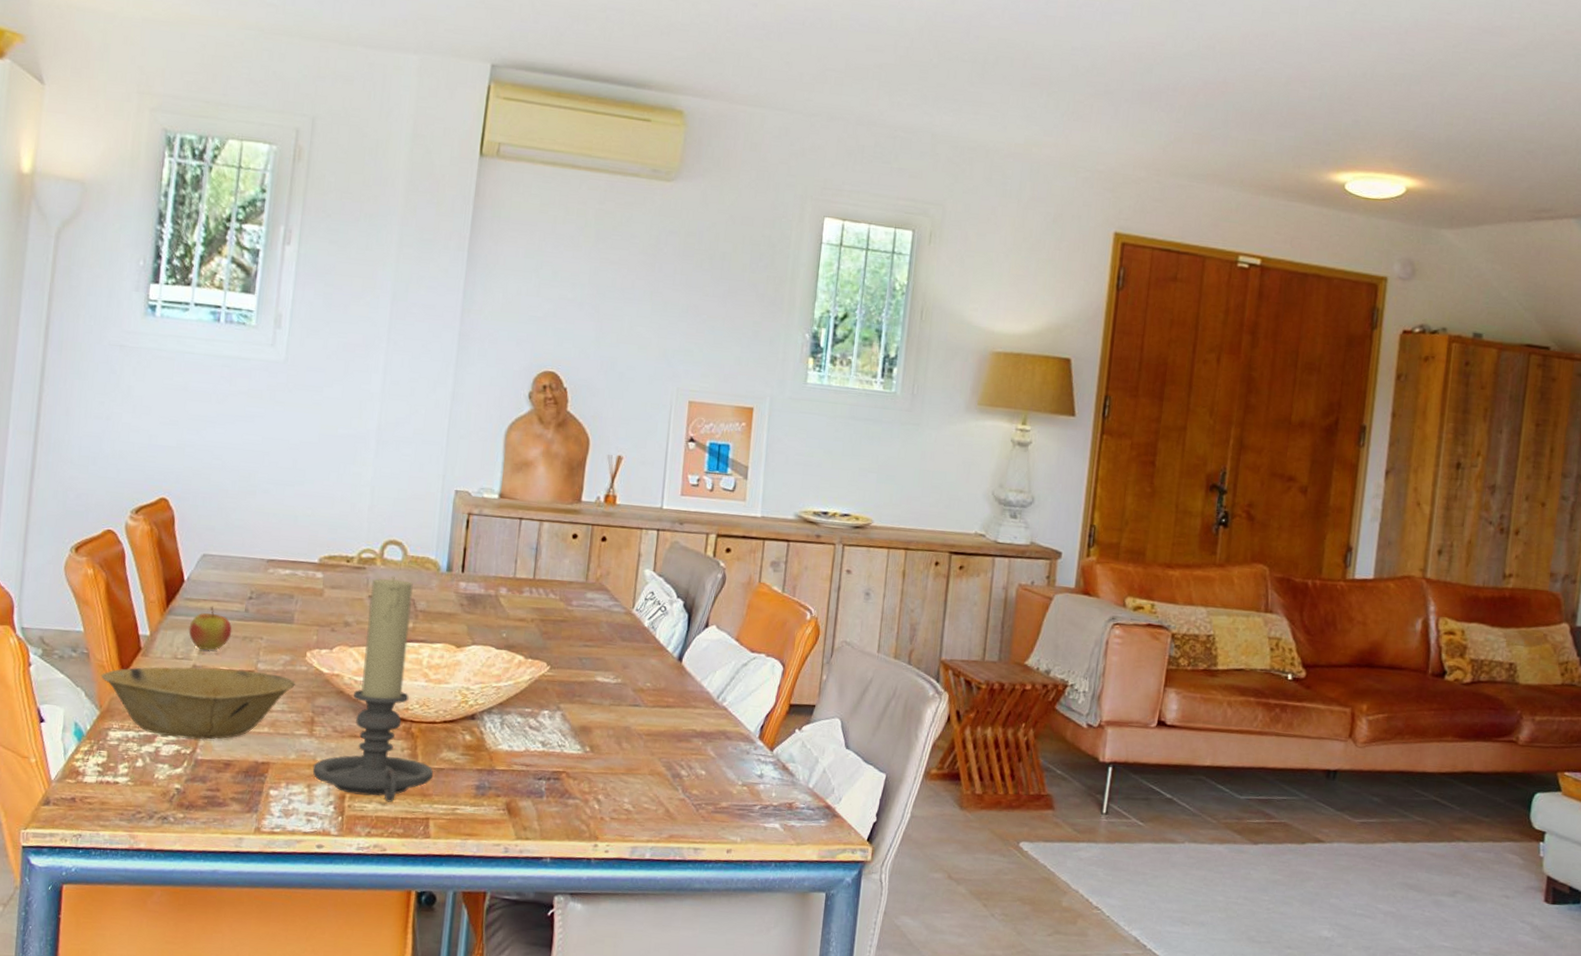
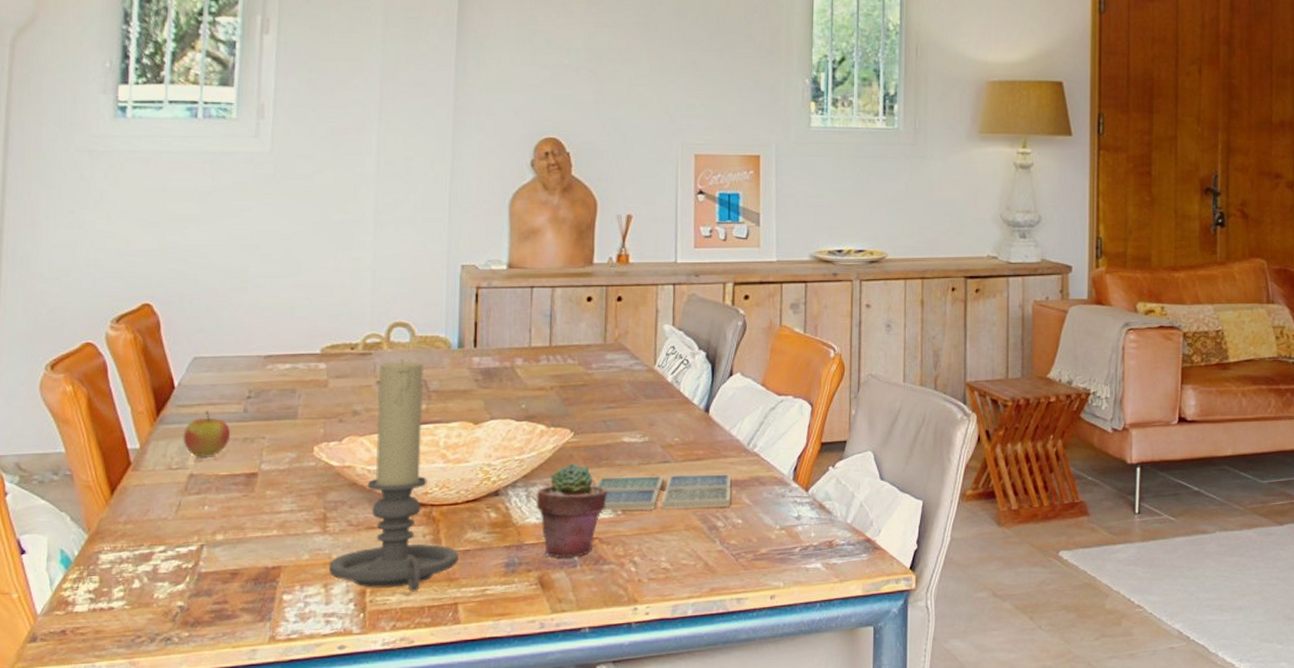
bowl: present [100,666,296,740] -> none [87,473,305,553]
potted succulent: none [509,696,578,788] -> present [536,463,607,557]
drink coaster: none [567,714,699,758] -> present [595,474,732,511]

